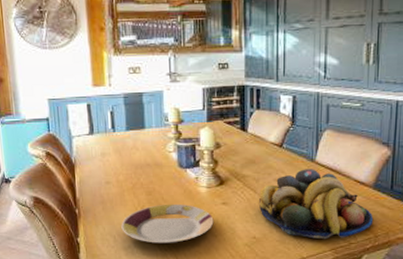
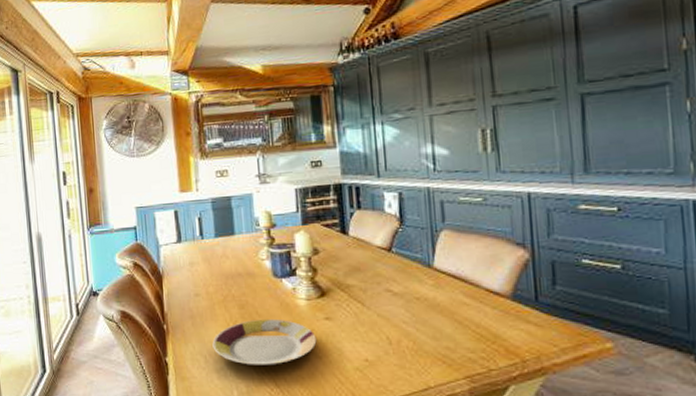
fruit bowl: present [258,169,374,240] -> none [367,276,518,364]

